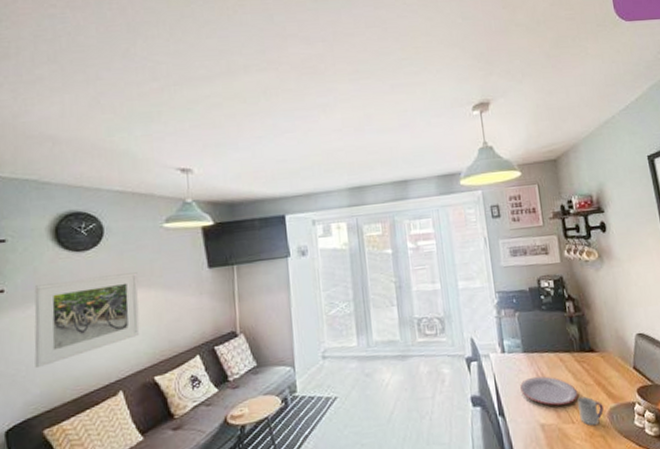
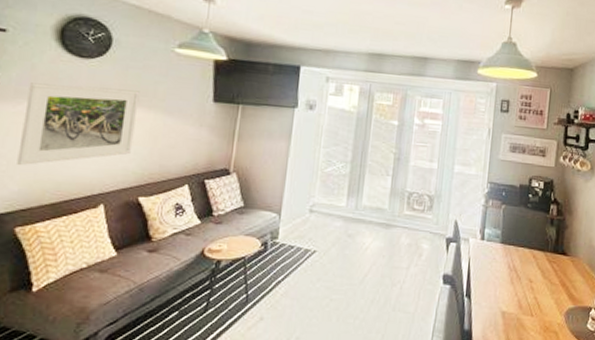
plate: present [520,376,578,406] -> none [491,267,543,298]
cup: present [577,396,604,426] -> none [539,294,562,322]

